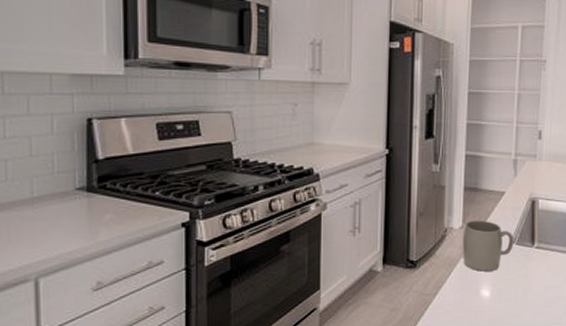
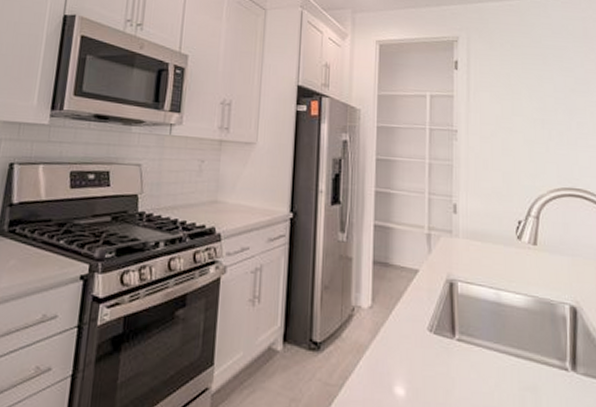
mug: present [462,220,514,271] -> none [371,299,431,364]

